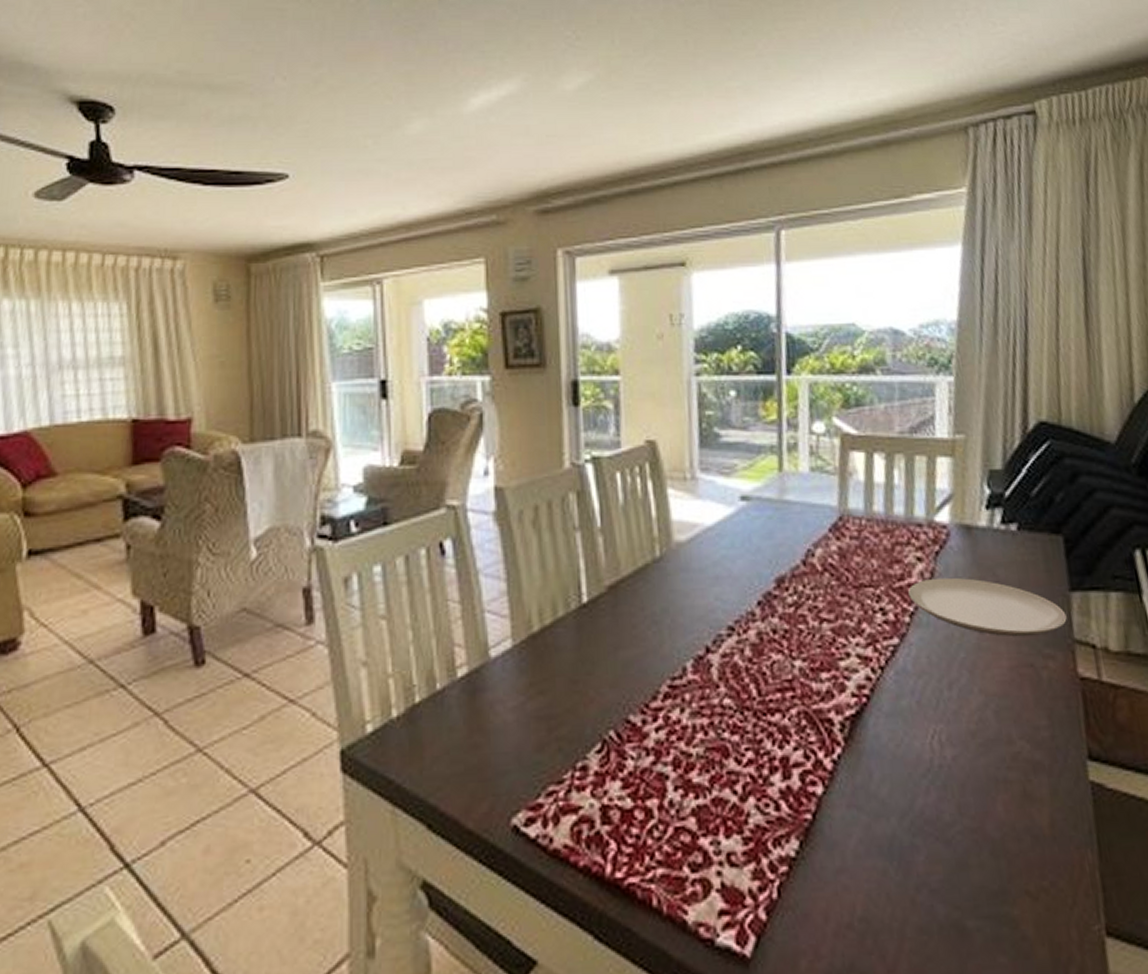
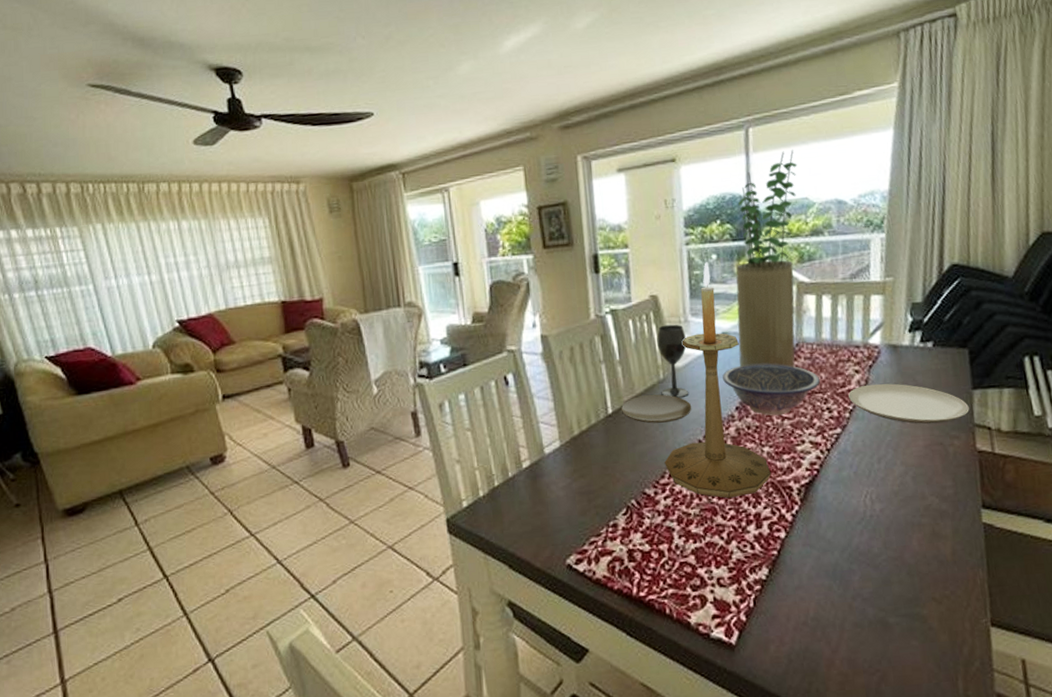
plate: none [601,578,698,620] -> present [621,394,692,423]
wine glass: none [653,481,693,584] -> present [656,324,688,398]
candlestick: none [658,400,805,733] -> present [665,262,771,499]
decorative bowl: none [740,541,872,617] -> present [722,363,821,417]
vase: none [761,260,842,549] -> present [736,149,797,367]

